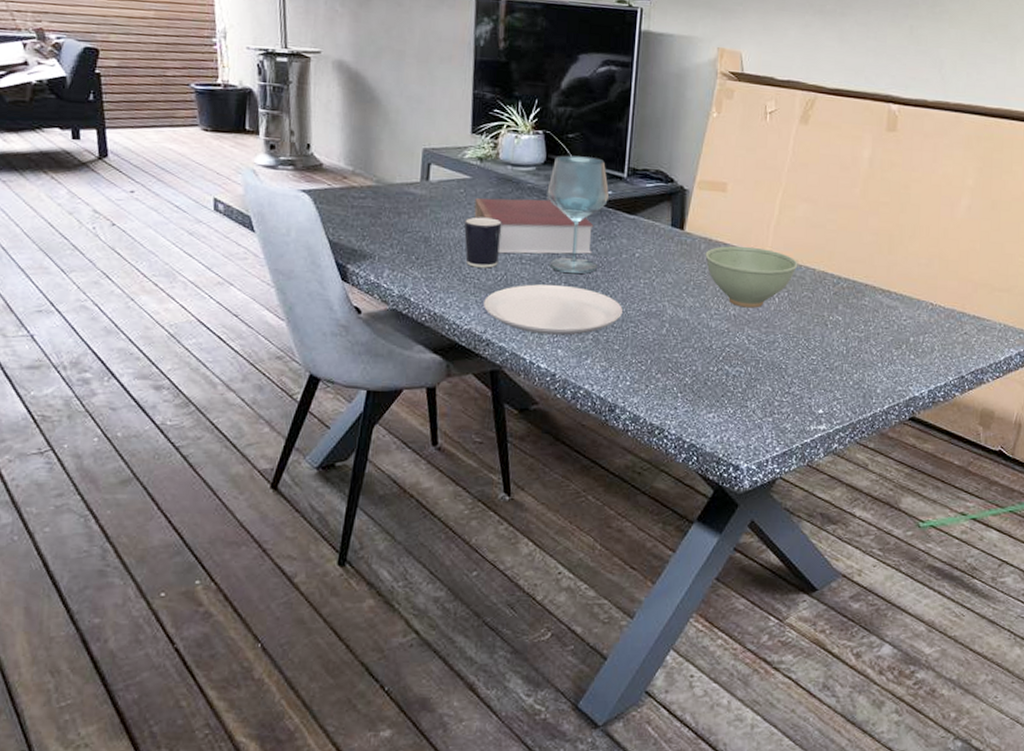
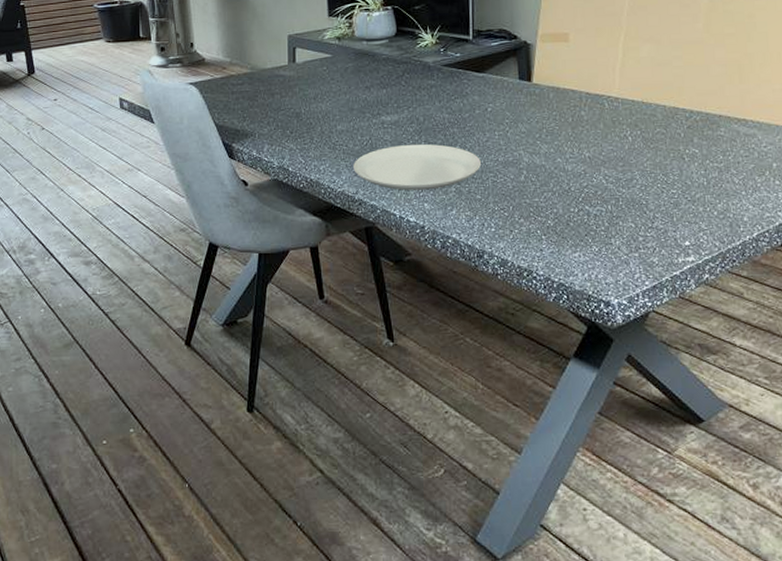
mug: present [463,216,502,269] -> none [329,89,364,136]
book: present [474,198,594,254] -> none [337,67,447,121]
wine glass: present [547,155,610,274] -> none [400,24,458,133]
bowl: present [705,246,798,308] -> none [554,90,648,149]

